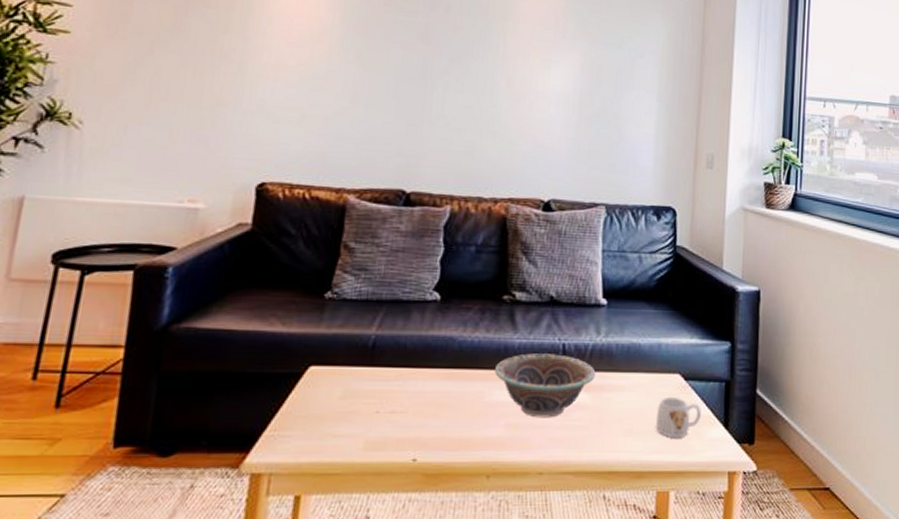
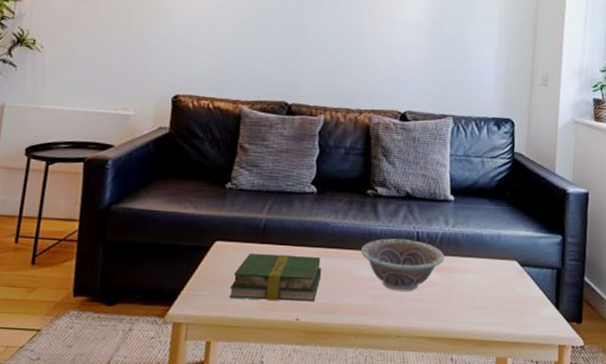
book: none [325,378,446,438] -> present [228,253,322,302]
mug: present [655,396,701,438] -> none [495,279,535,315]

